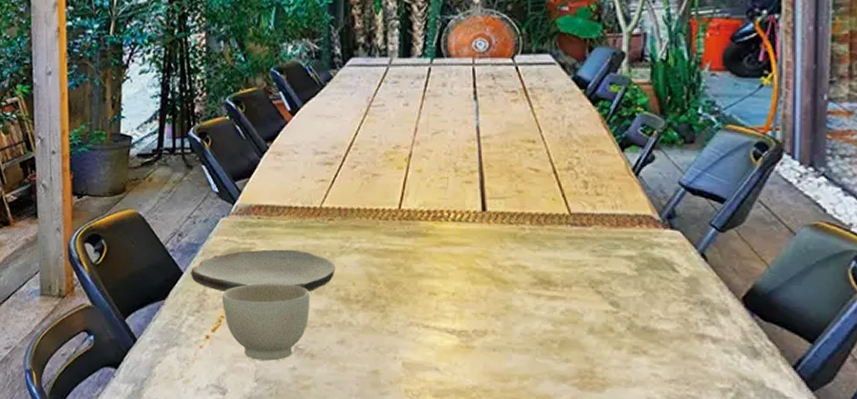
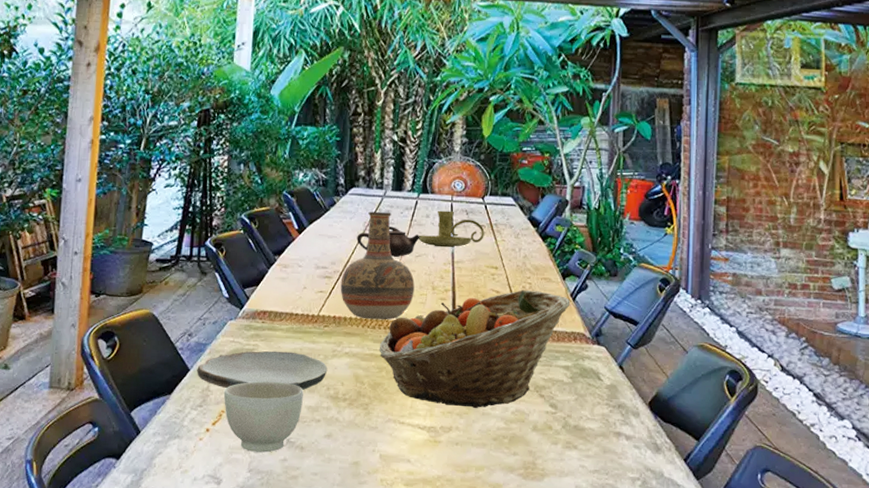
vase: none [344,84,433,210] -> present [340,211,415,320]
teapot: none [360,100,436,136] -> present [356,226,420,257]
fruit basket: none [394,167,632,309] -> present [379,290,571,409]
candle holder: none [435,76,517,121] -> present [419,210,485,248]

